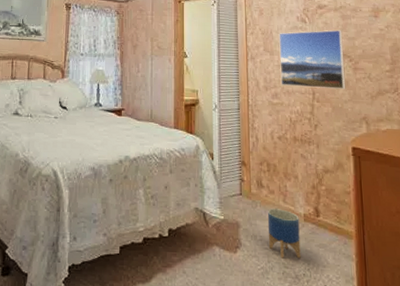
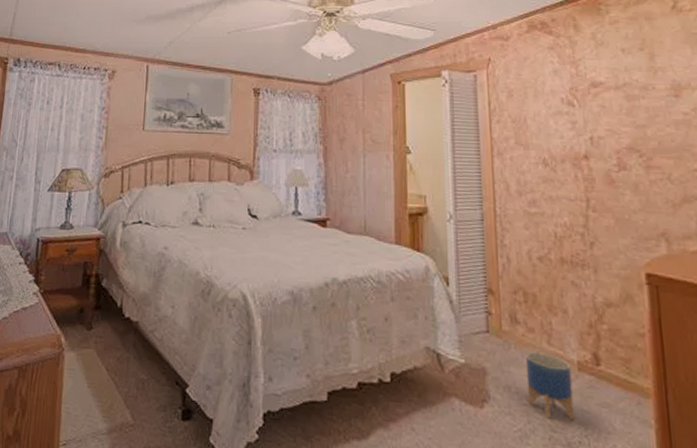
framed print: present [279,30,346,90] -> none [535,115,635,196]

